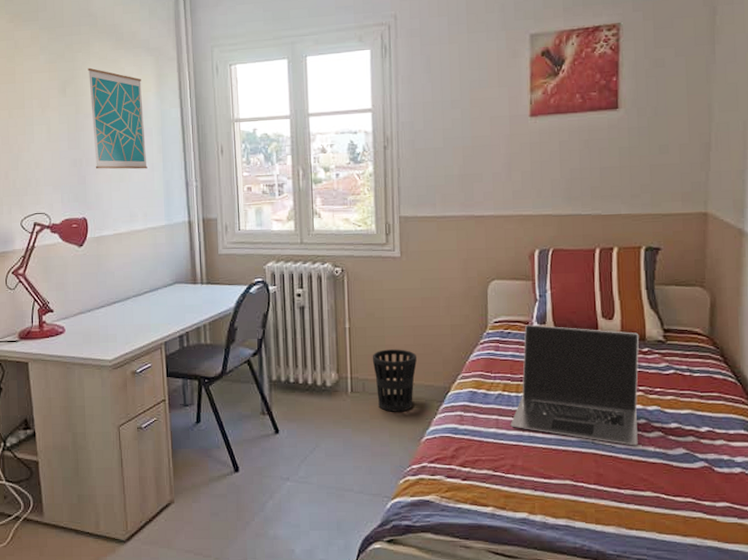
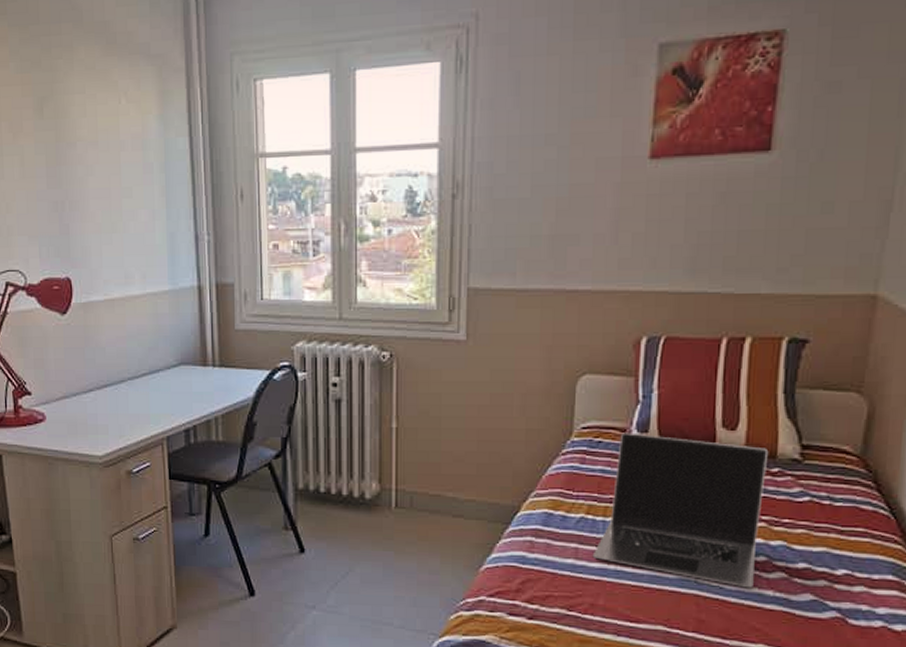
wall art: present [87,67,148,169] -> none [70,80,147,217]
wastebasket: present [372,349,417,412] -> none [423,456,479,534]

